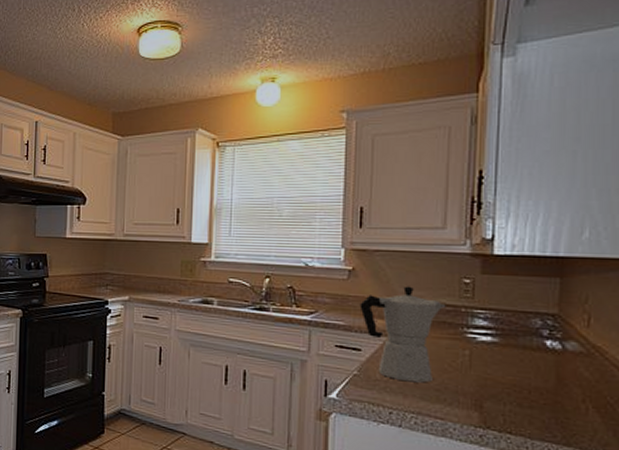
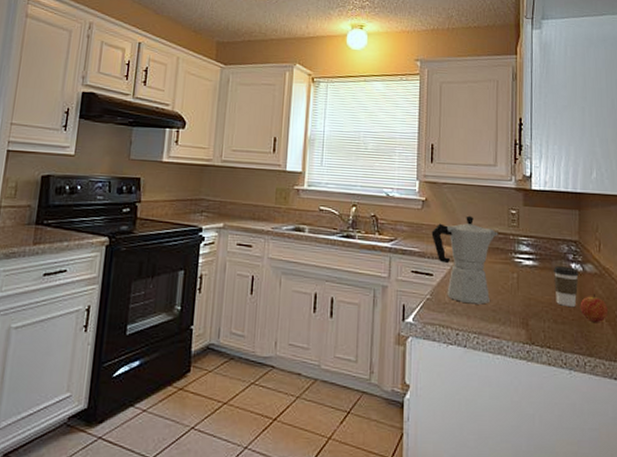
coffee cup: none [519,343,556,389] -> present [553,266,579,306]
fruit: none [555,375,596,408] -> present [580,293,608,322]

